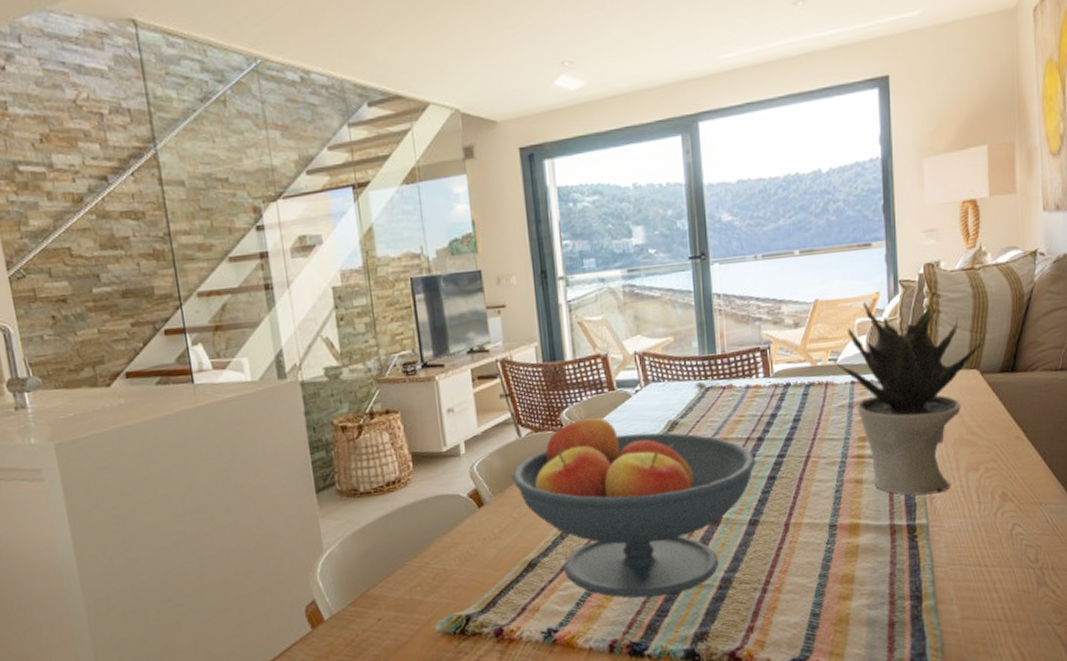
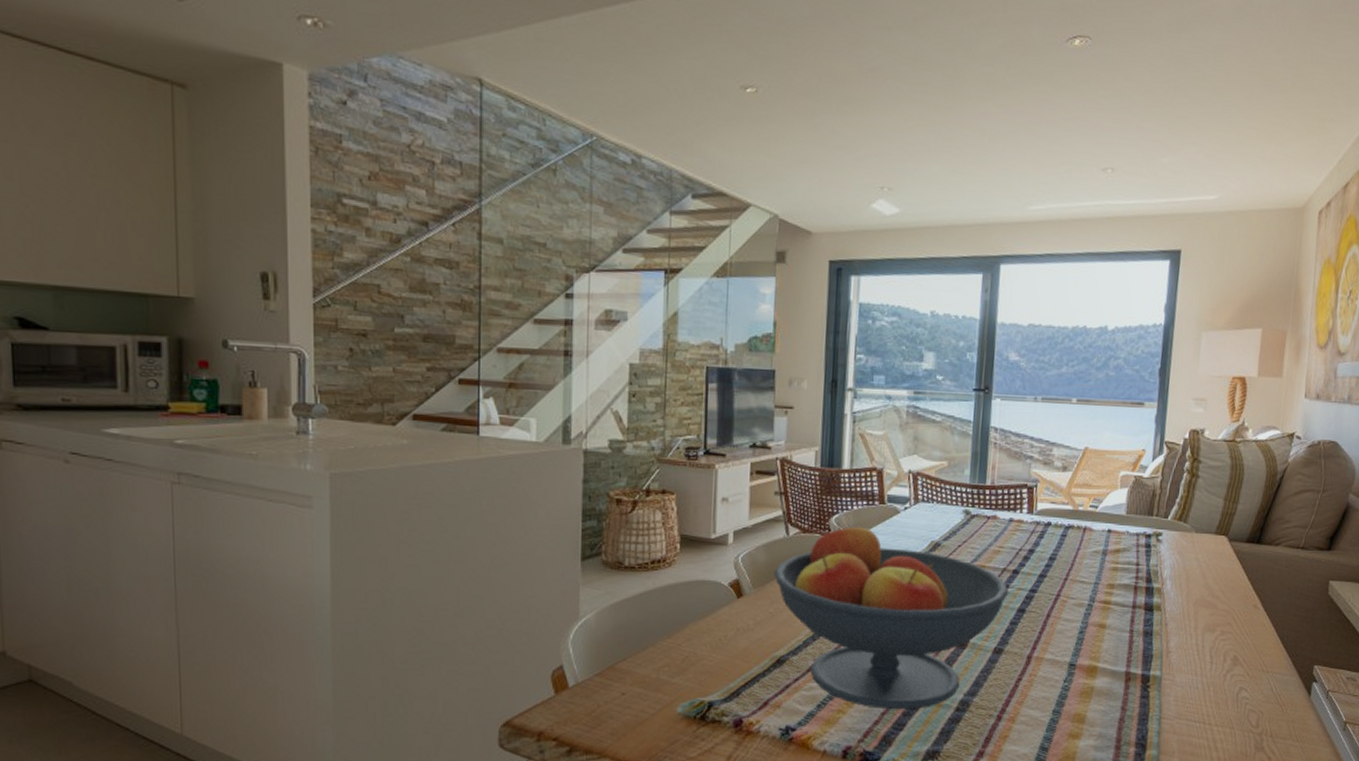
potted plant: present [834,295,986,496] -> none [1095,457,1238,648]

